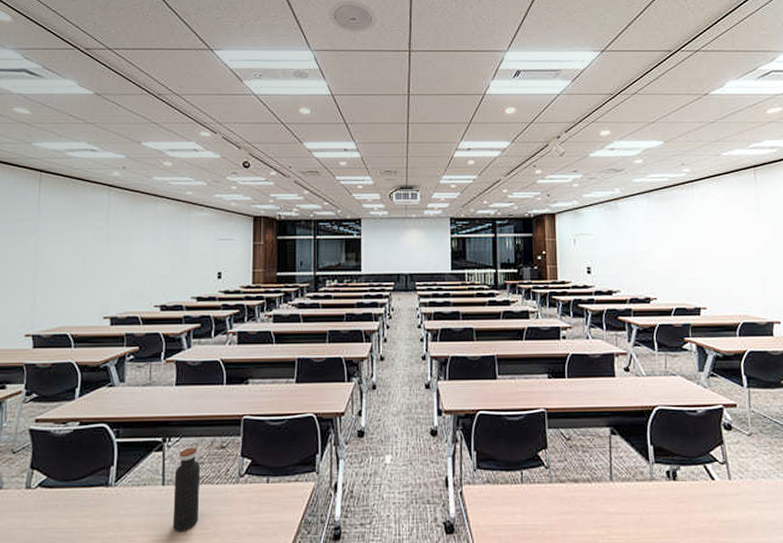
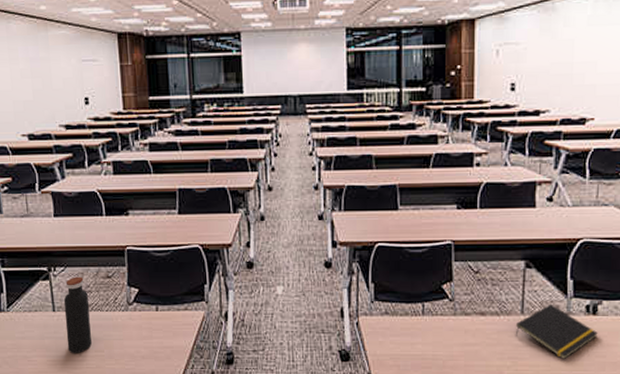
notepad: none [606,469,679,528] -> present [515,303,598,360]

